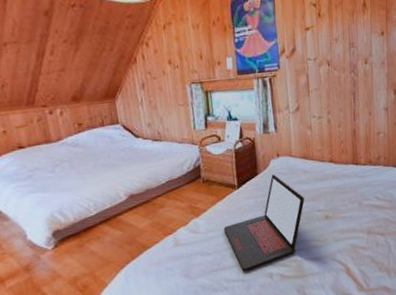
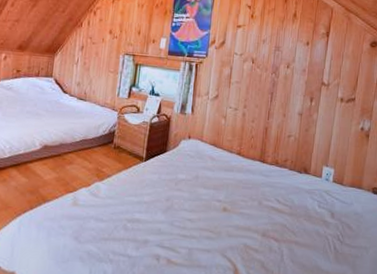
laptop: present [223,174,305,272] -> none [122,155,206,248]

